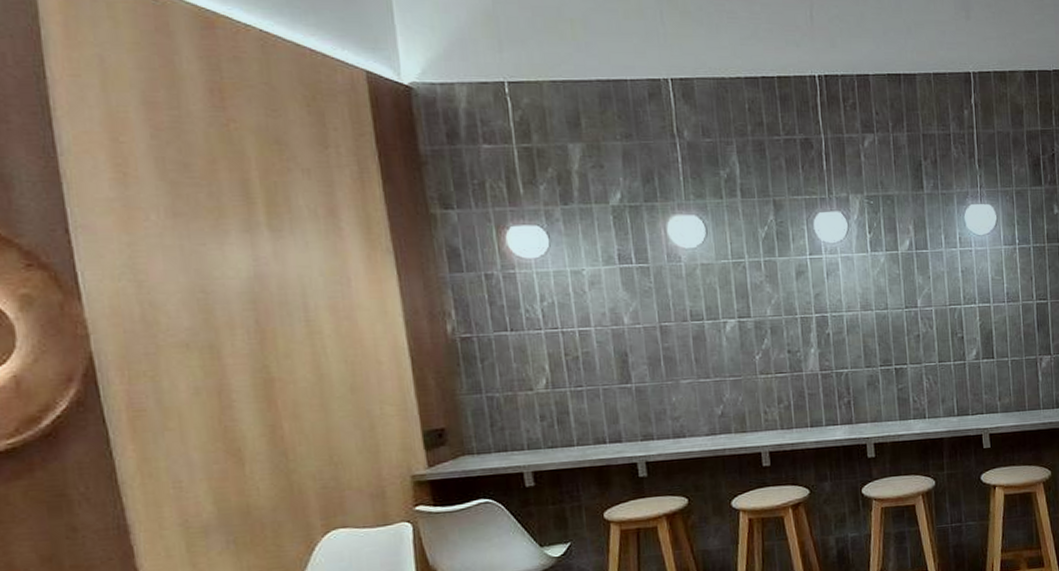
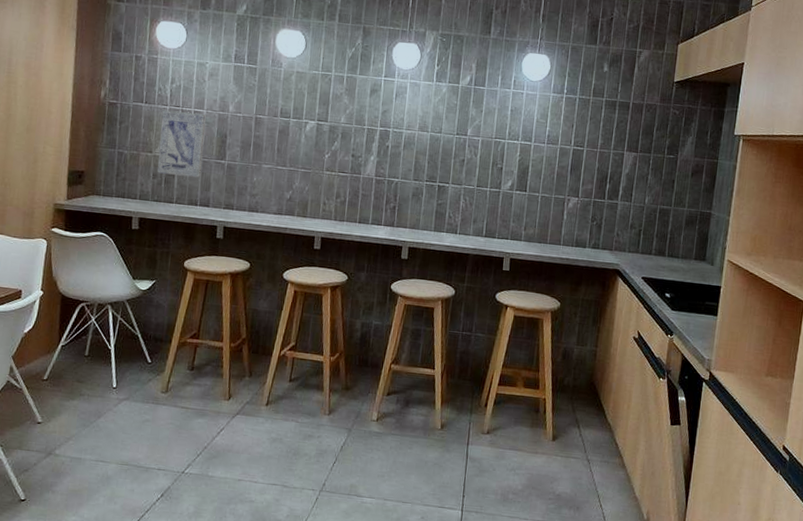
wall art: none [536,333,604,414] -> present [157,110,206,178]

